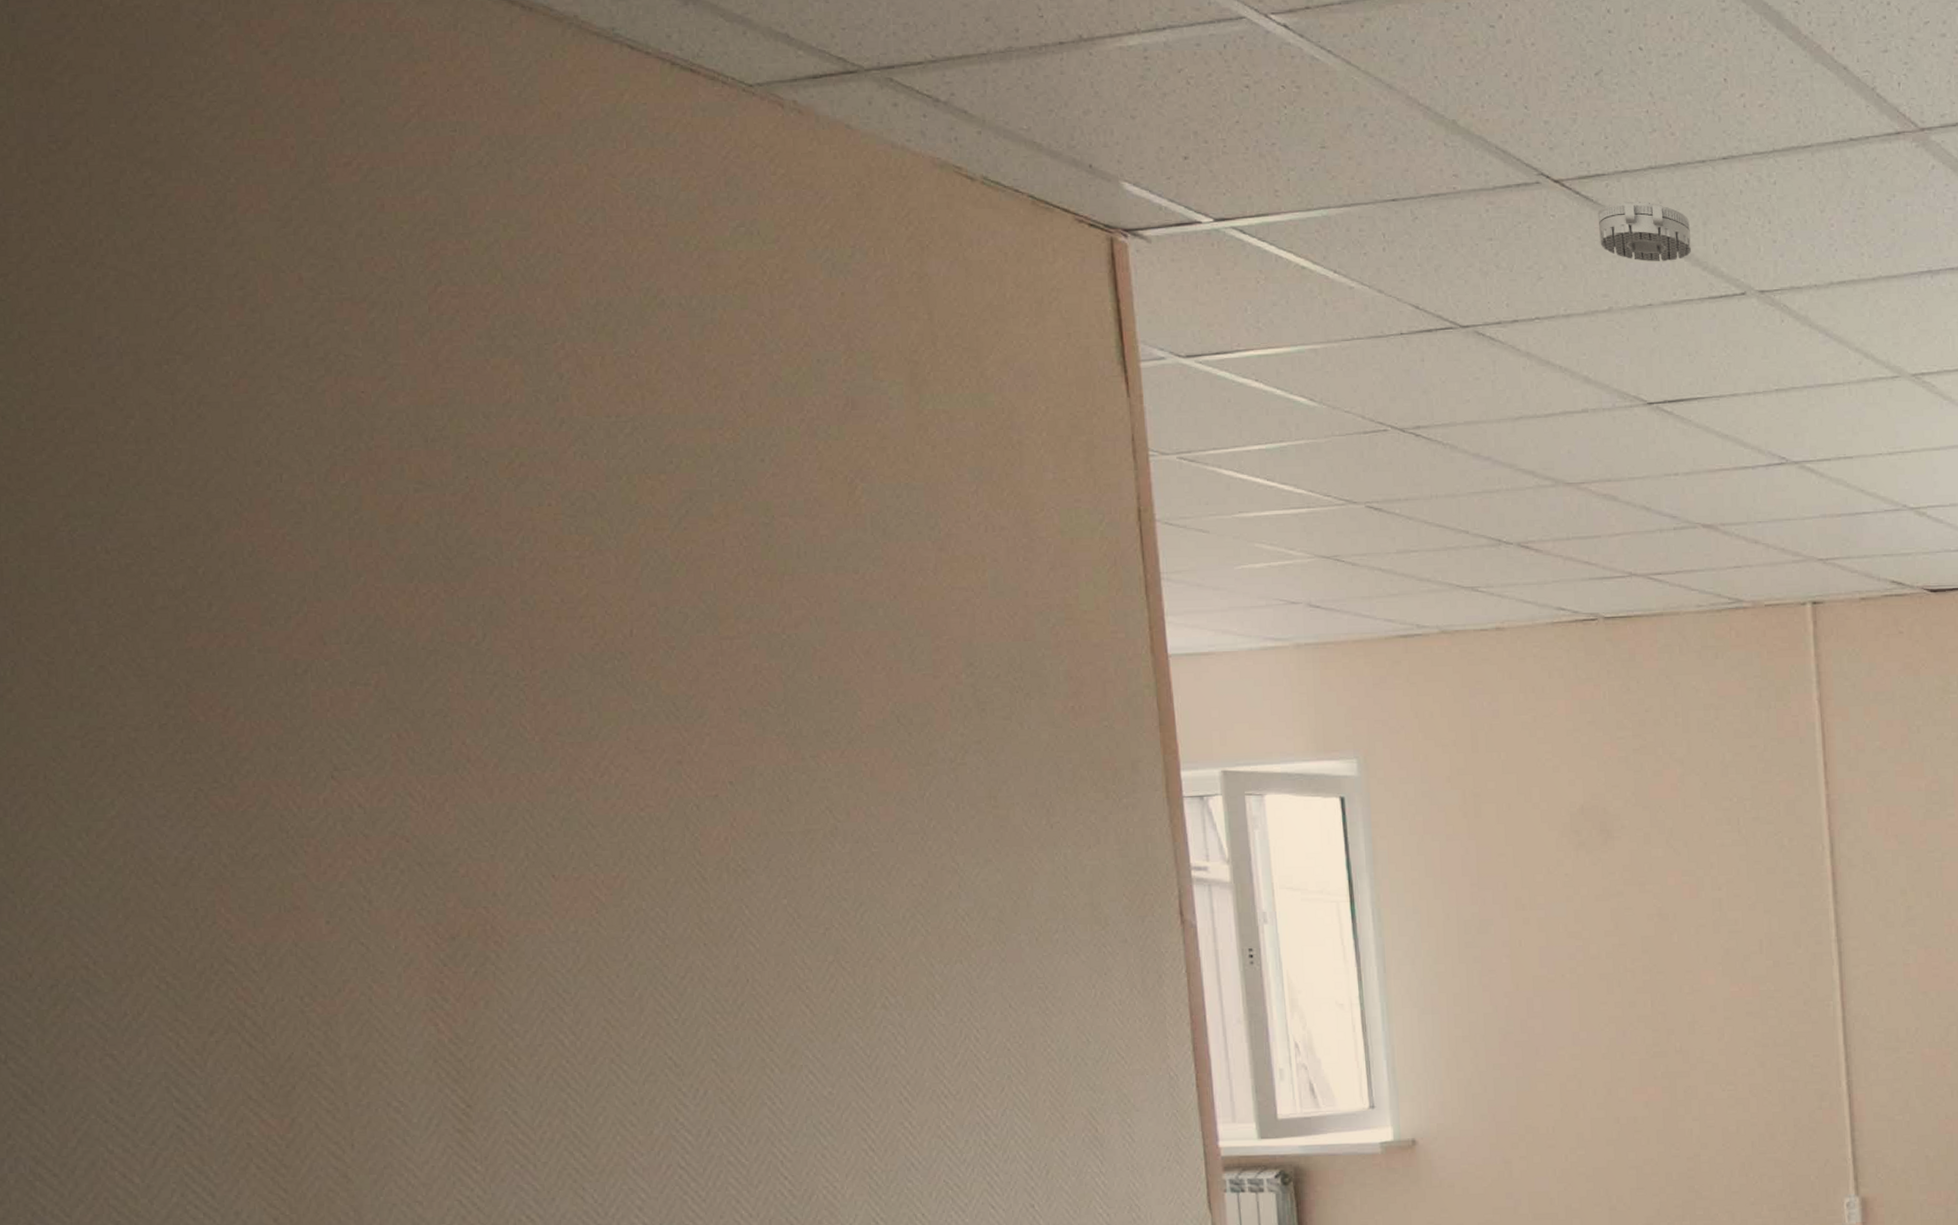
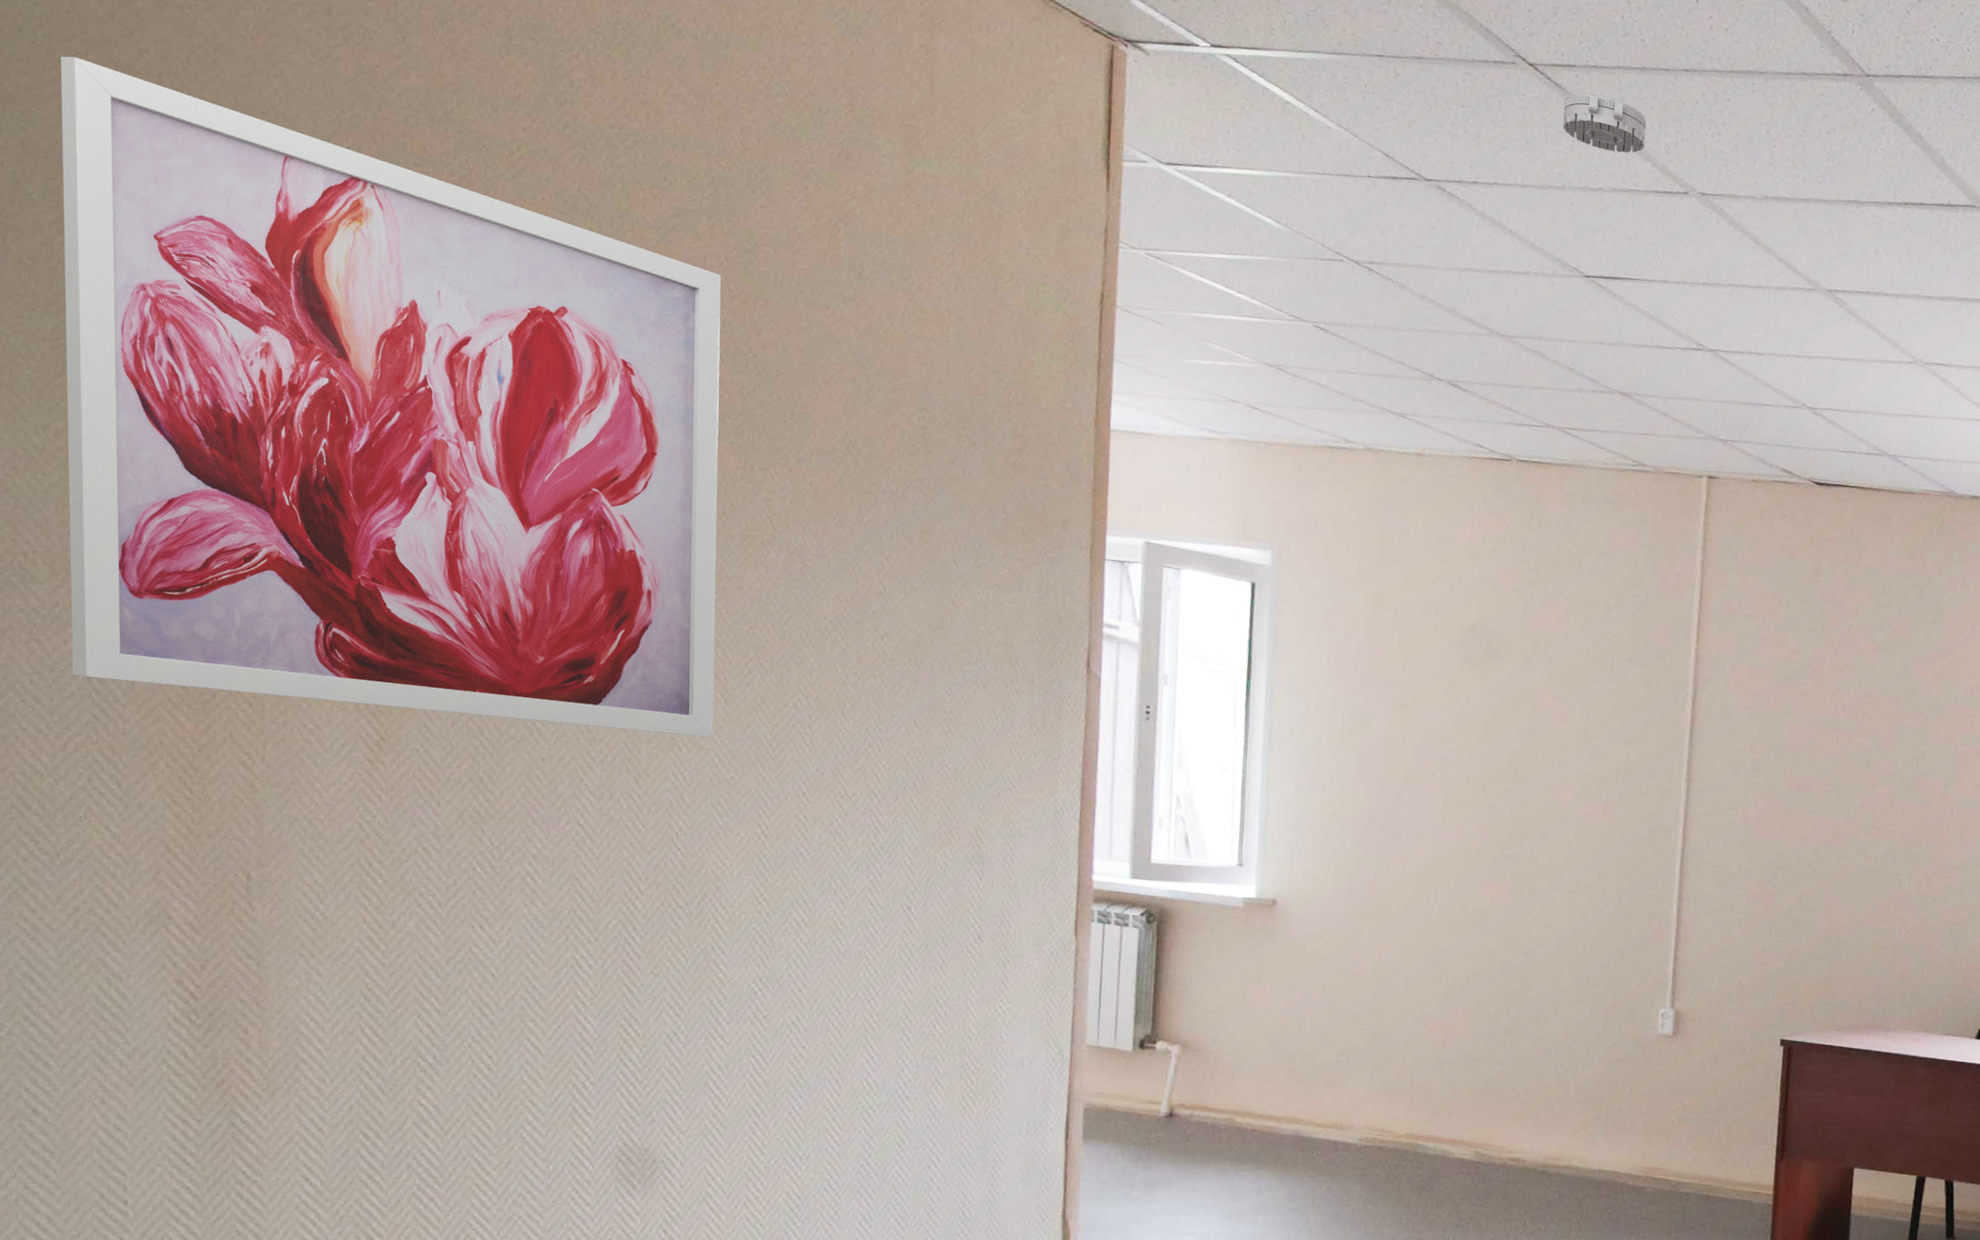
wall art: none [48,435,804,1088] -> present [60,56,721,738]

